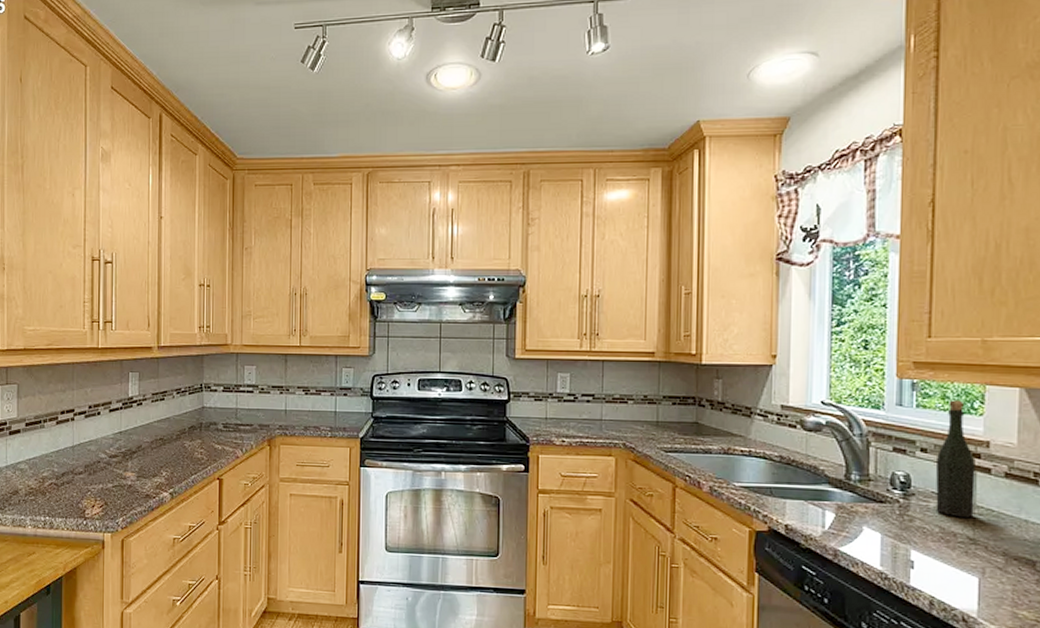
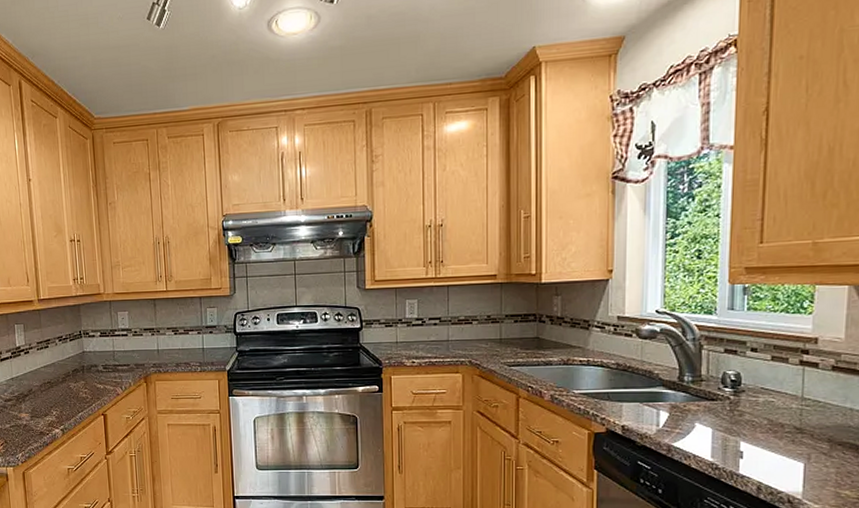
bottle: present [935,400,975,518] -> none [764,301,804,410]

